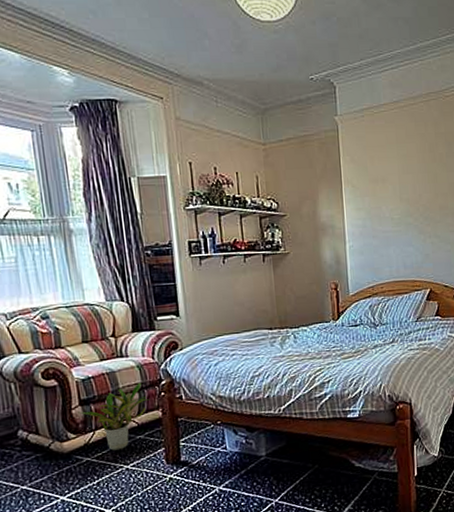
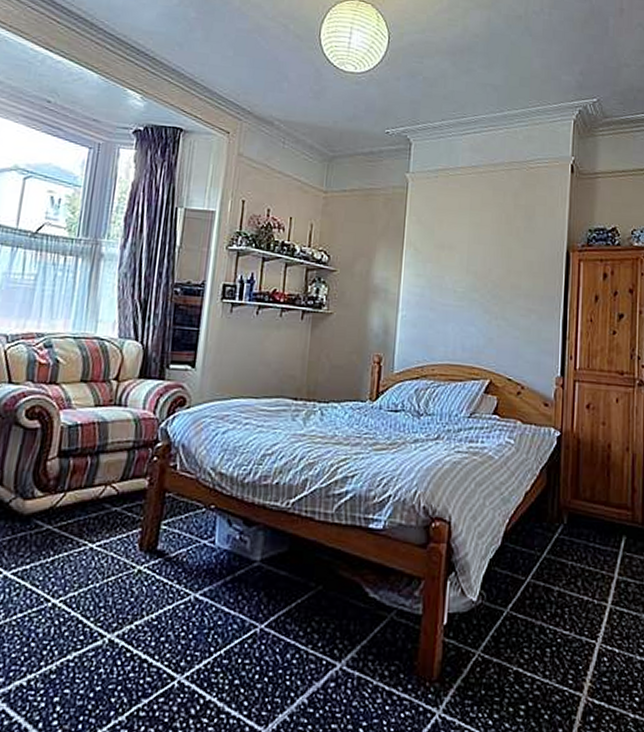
potted plant: present [78,383,151,451] -> none [53,441,141,522]

